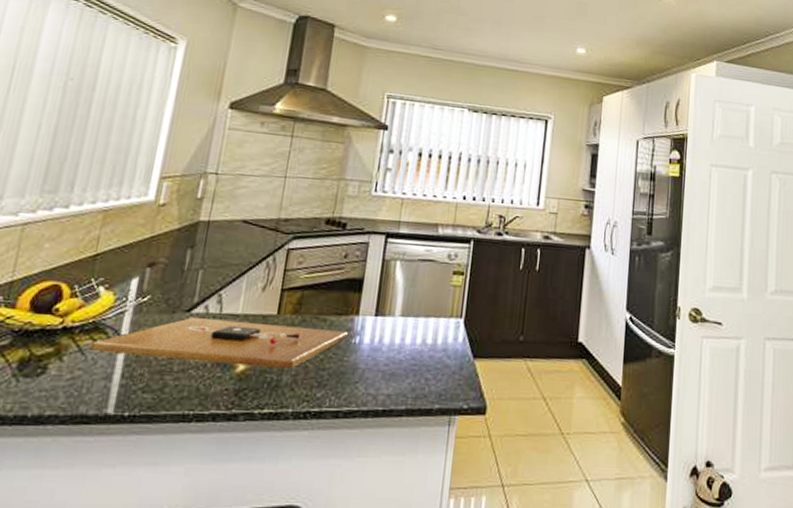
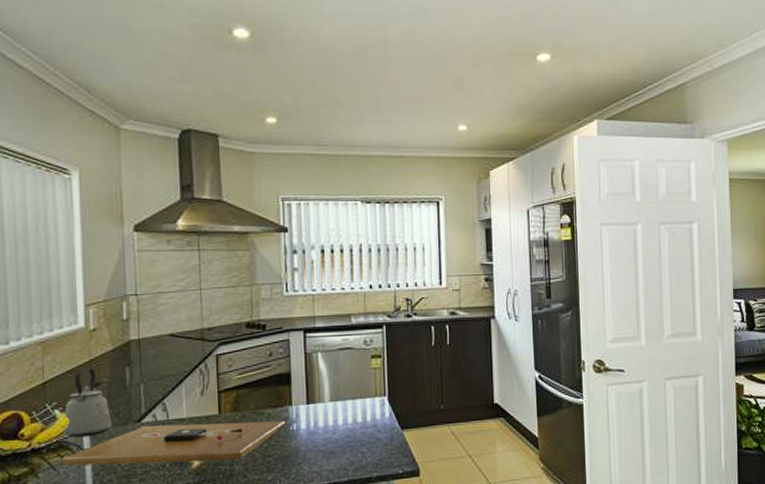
kettle: none [103,244,160,322] -> present [63,367,112,438]

